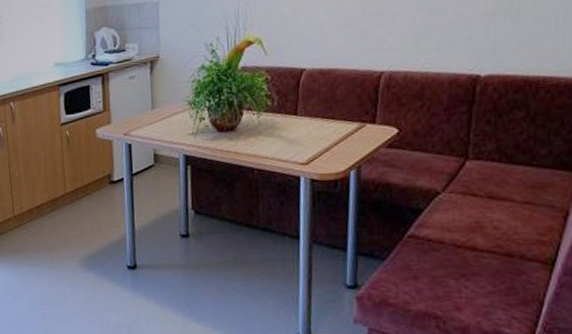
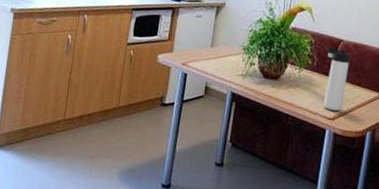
thermos bottle: none [286,79,317,154] -> present [324,46,350,111]

